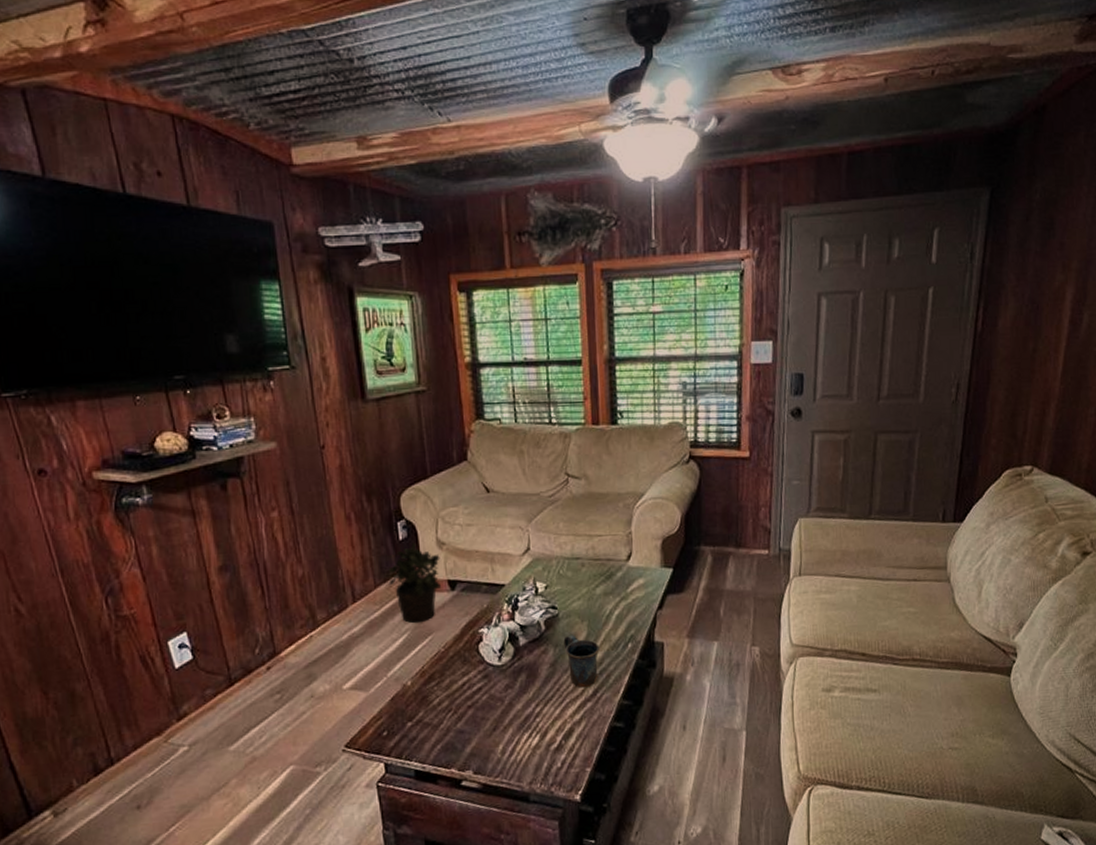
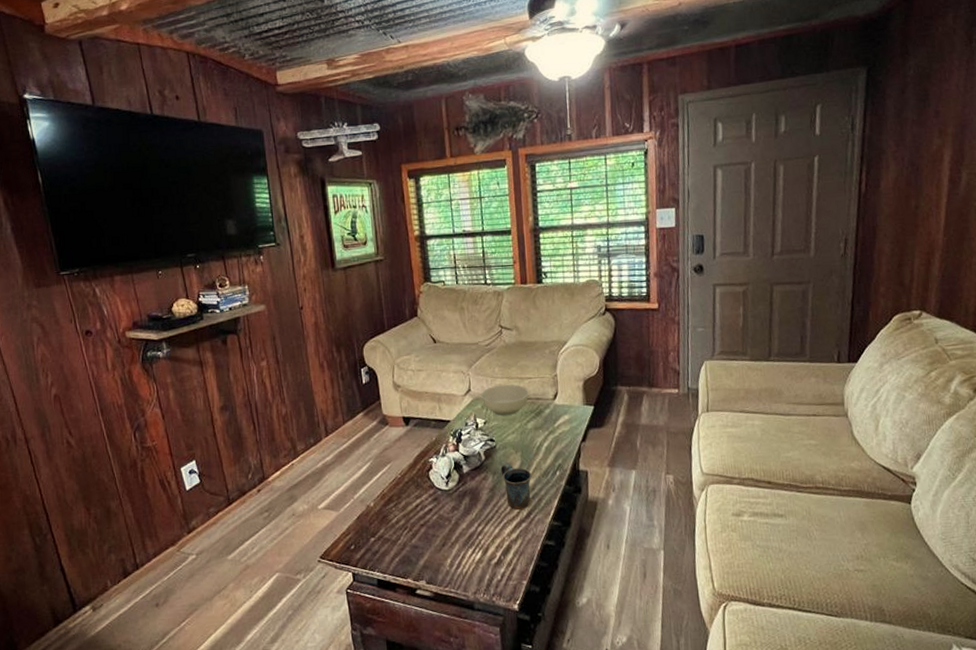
potted plant: present [388,542,442,624] -> none [354,385,398,454]
bowl: none [542,542,599,579] -> present [481,384,529,415]

